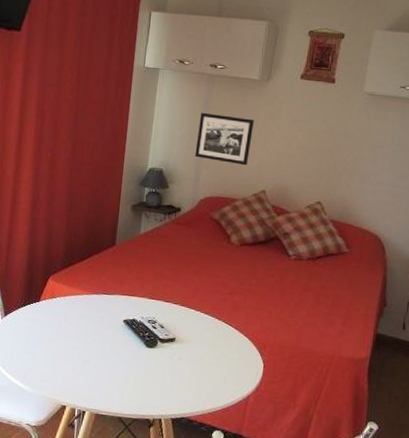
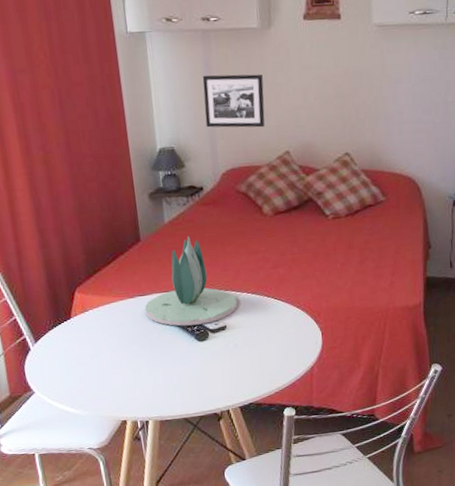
succulent plant: none [105,250,190,333] -> present [144,236,238,326]

